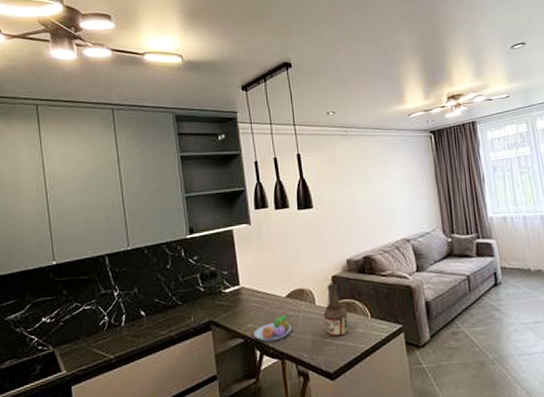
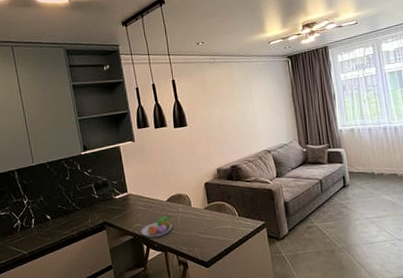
bottle: present [323,284,348,338] -> none [198,189,220,233]

